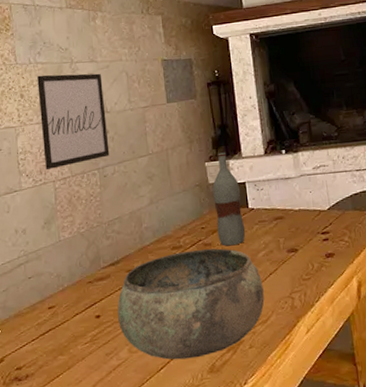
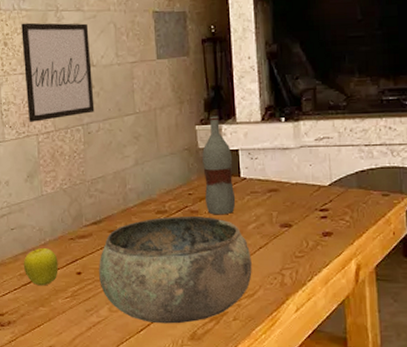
fruit: none [41,293,77,334] -> present [23,247,58,286]

